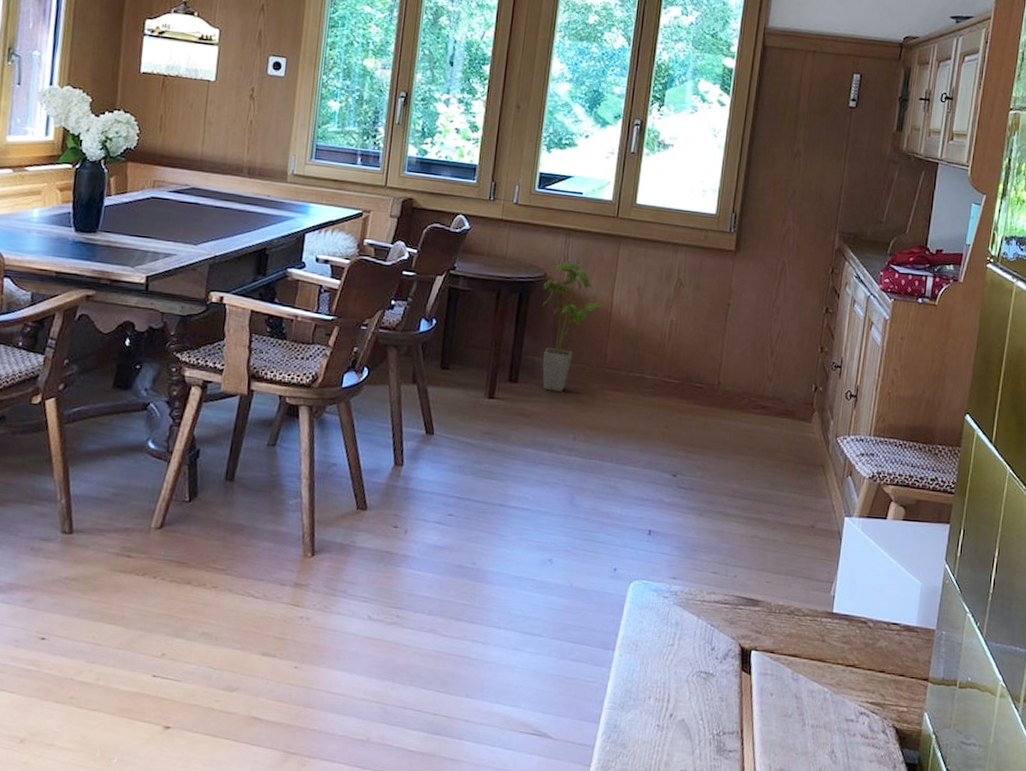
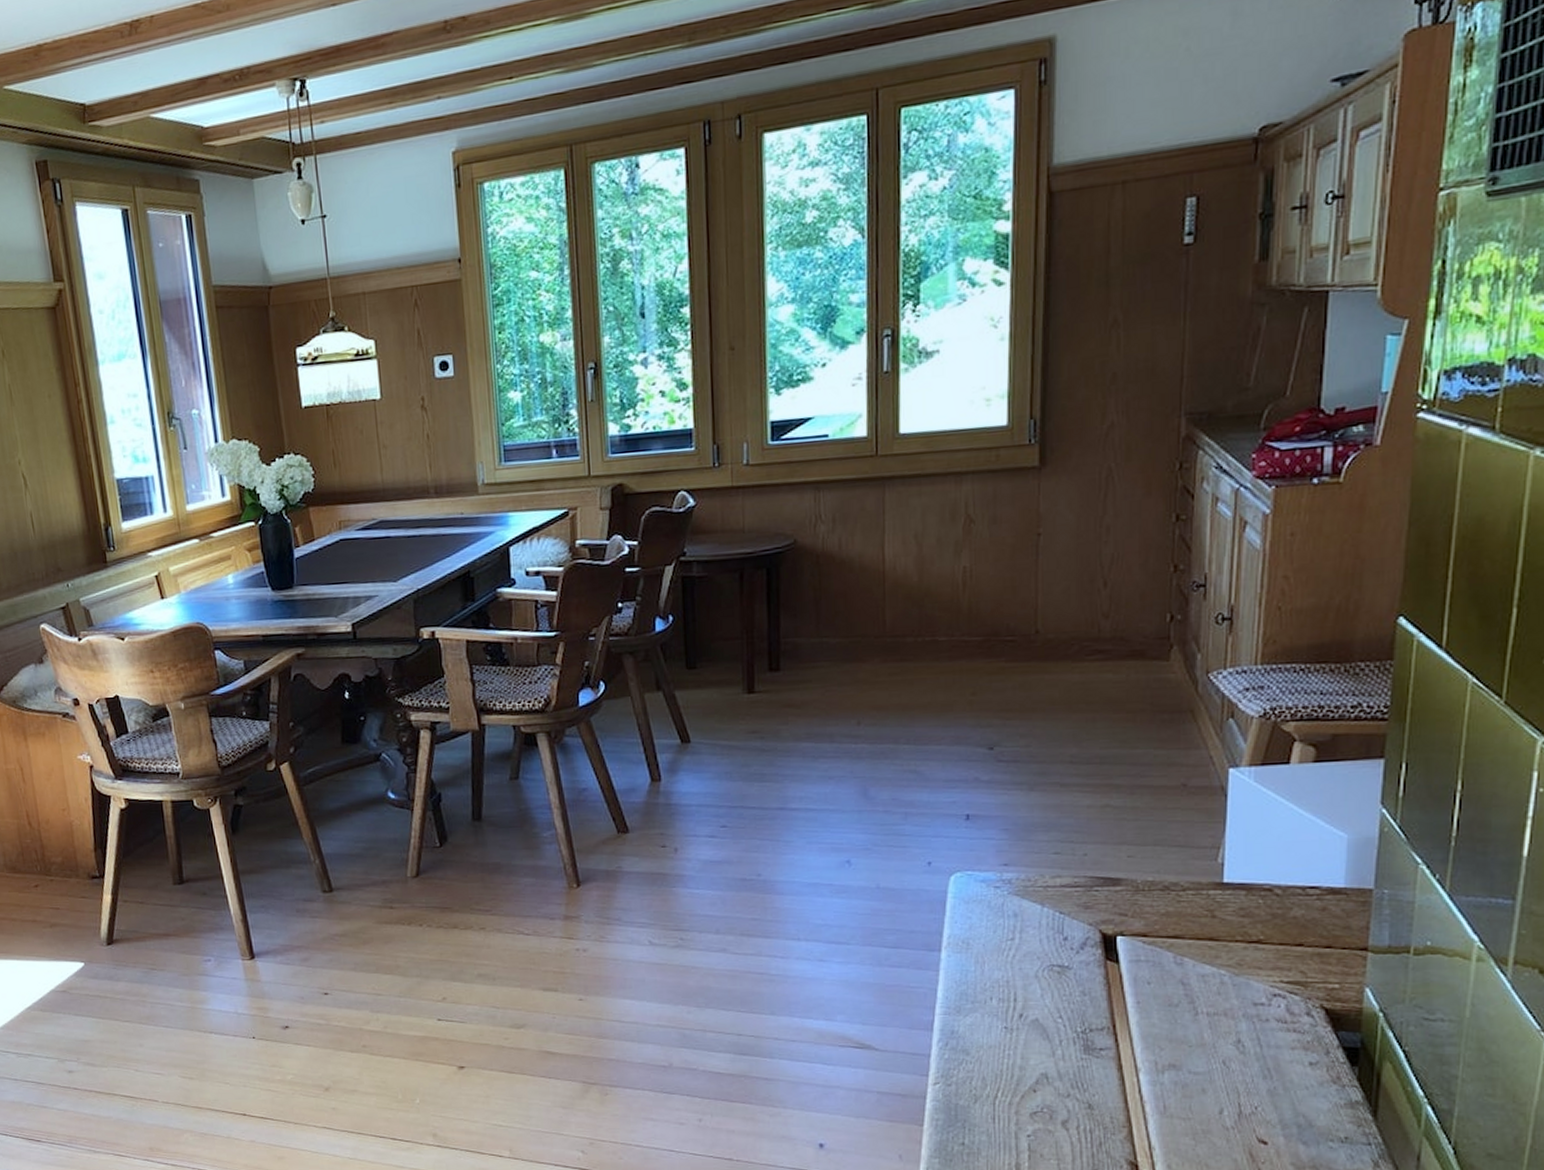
house plant: present [541,262,608,392] -> none [793,520,880,674]

